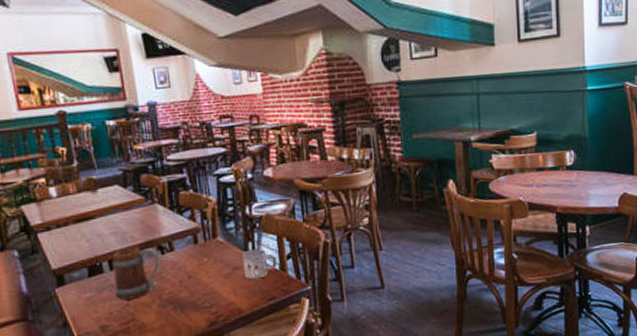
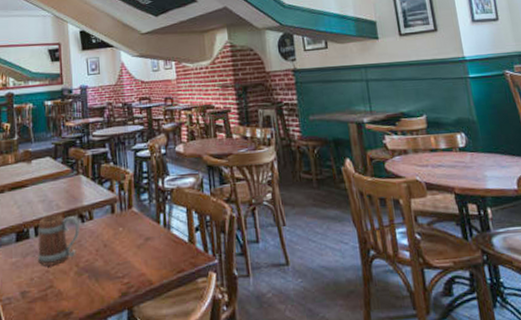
mug: present [241,248,277,280] -> none [153,220,186,251]

